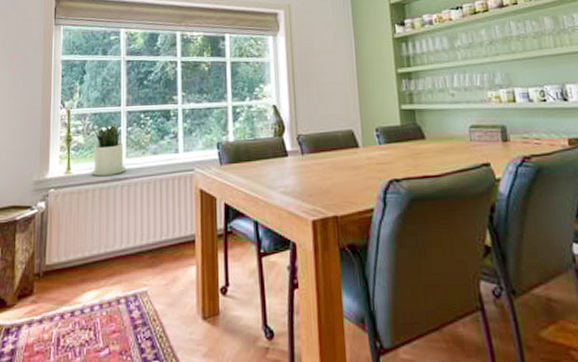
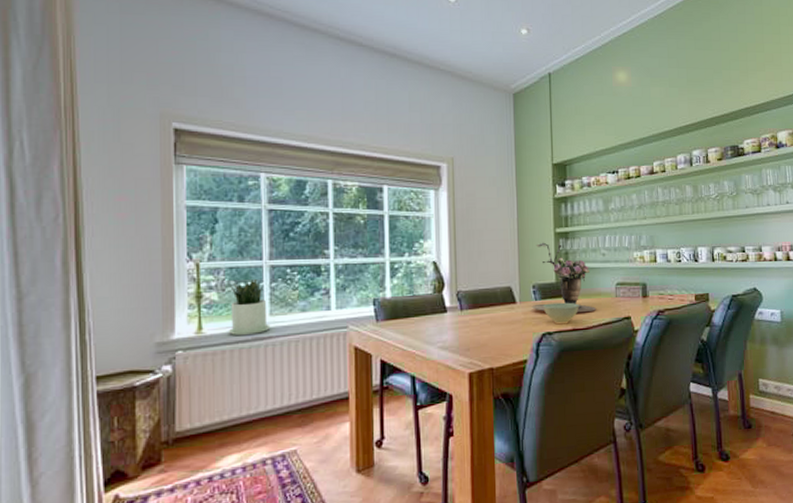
flower arrangement: none [376,82,449,158] -> present [531,242,597,313]
bowl: none [388,146,429,171] -> present [543,302,580,325]

